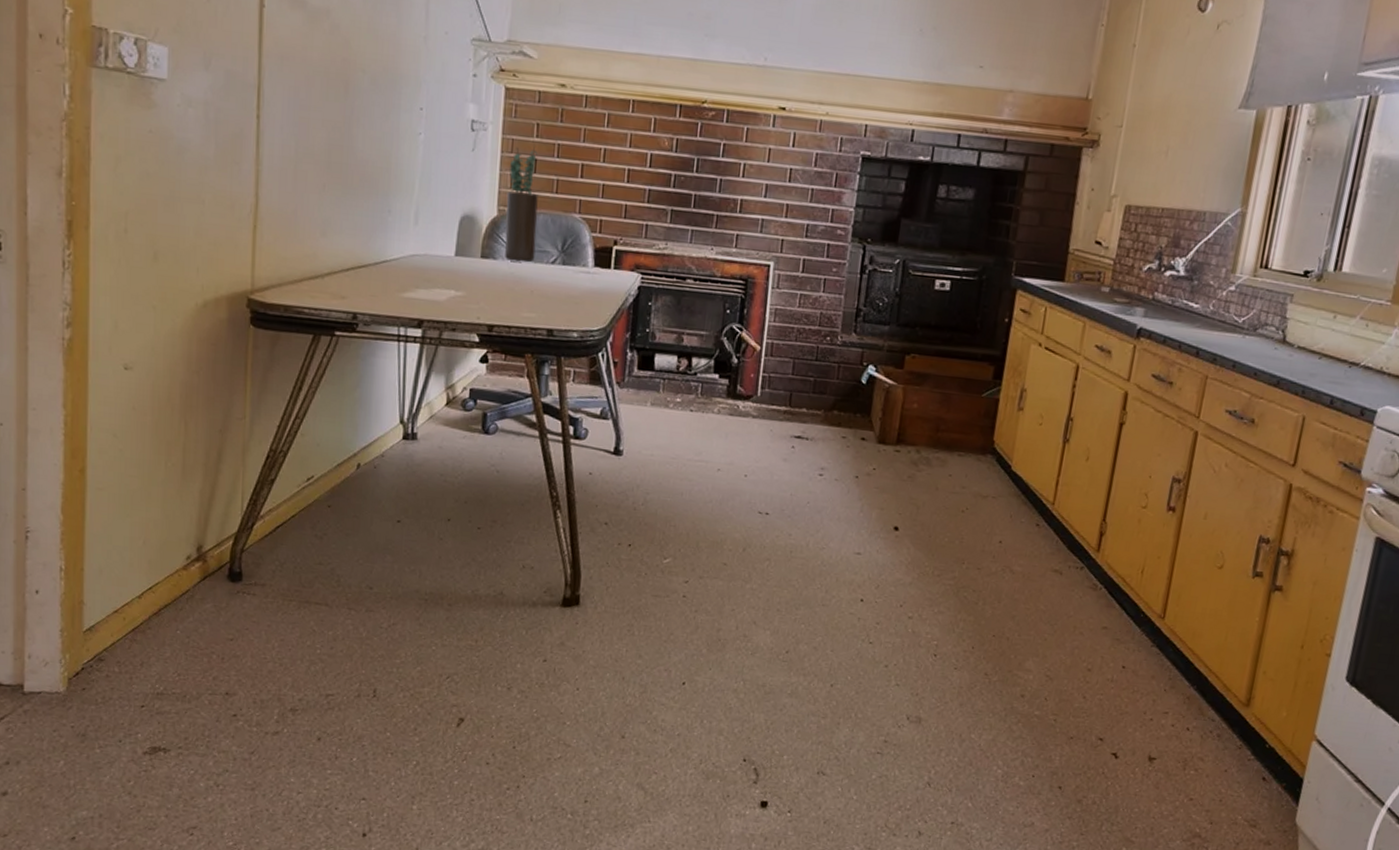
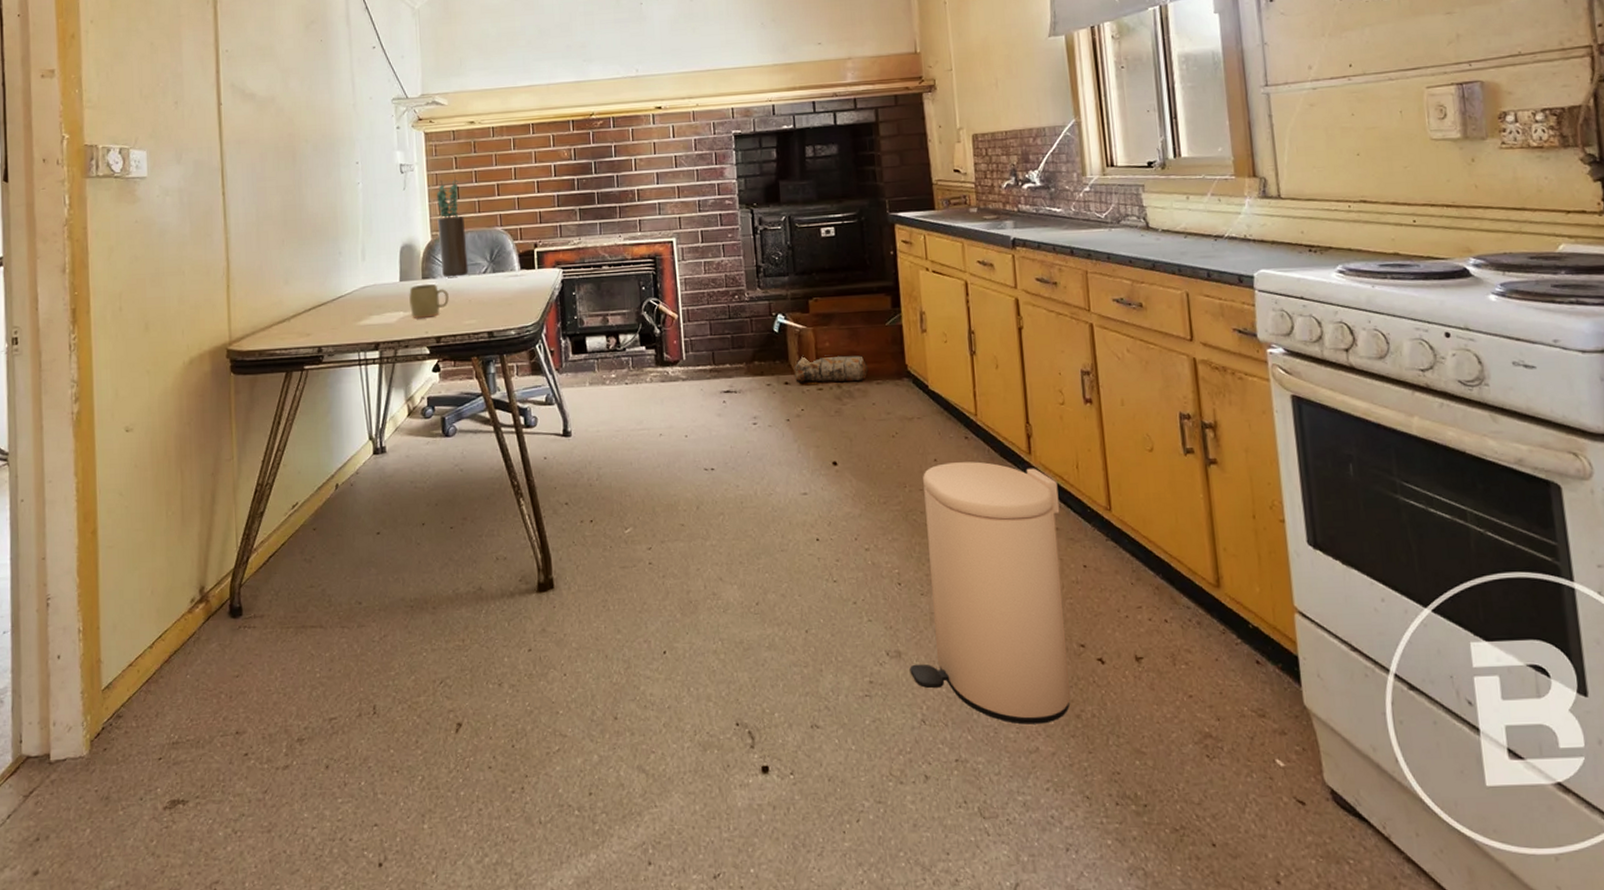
mug: none [463,263,509,303] -> present [409,283,449,319]
decorative log: none [873,412,953,451] -> present [794,355,869,384]
pedal bin: none [926,546,1118,803] -> present [909,461,1071,725]

